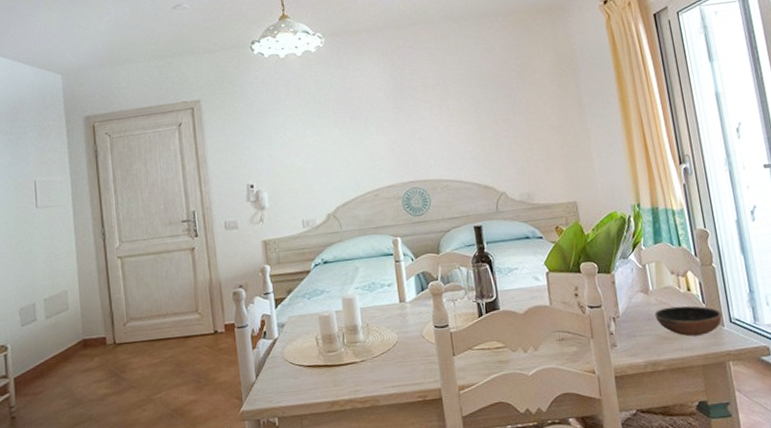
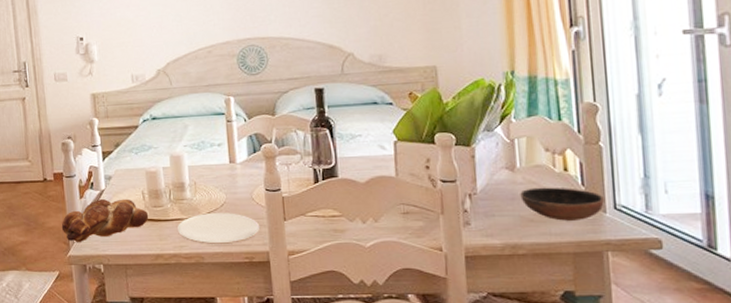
bread loaf: none [233,346,324,397] -> present [61,198,149,243]
plate: none [351,352,432,387] -> present [177,213,261,245]

